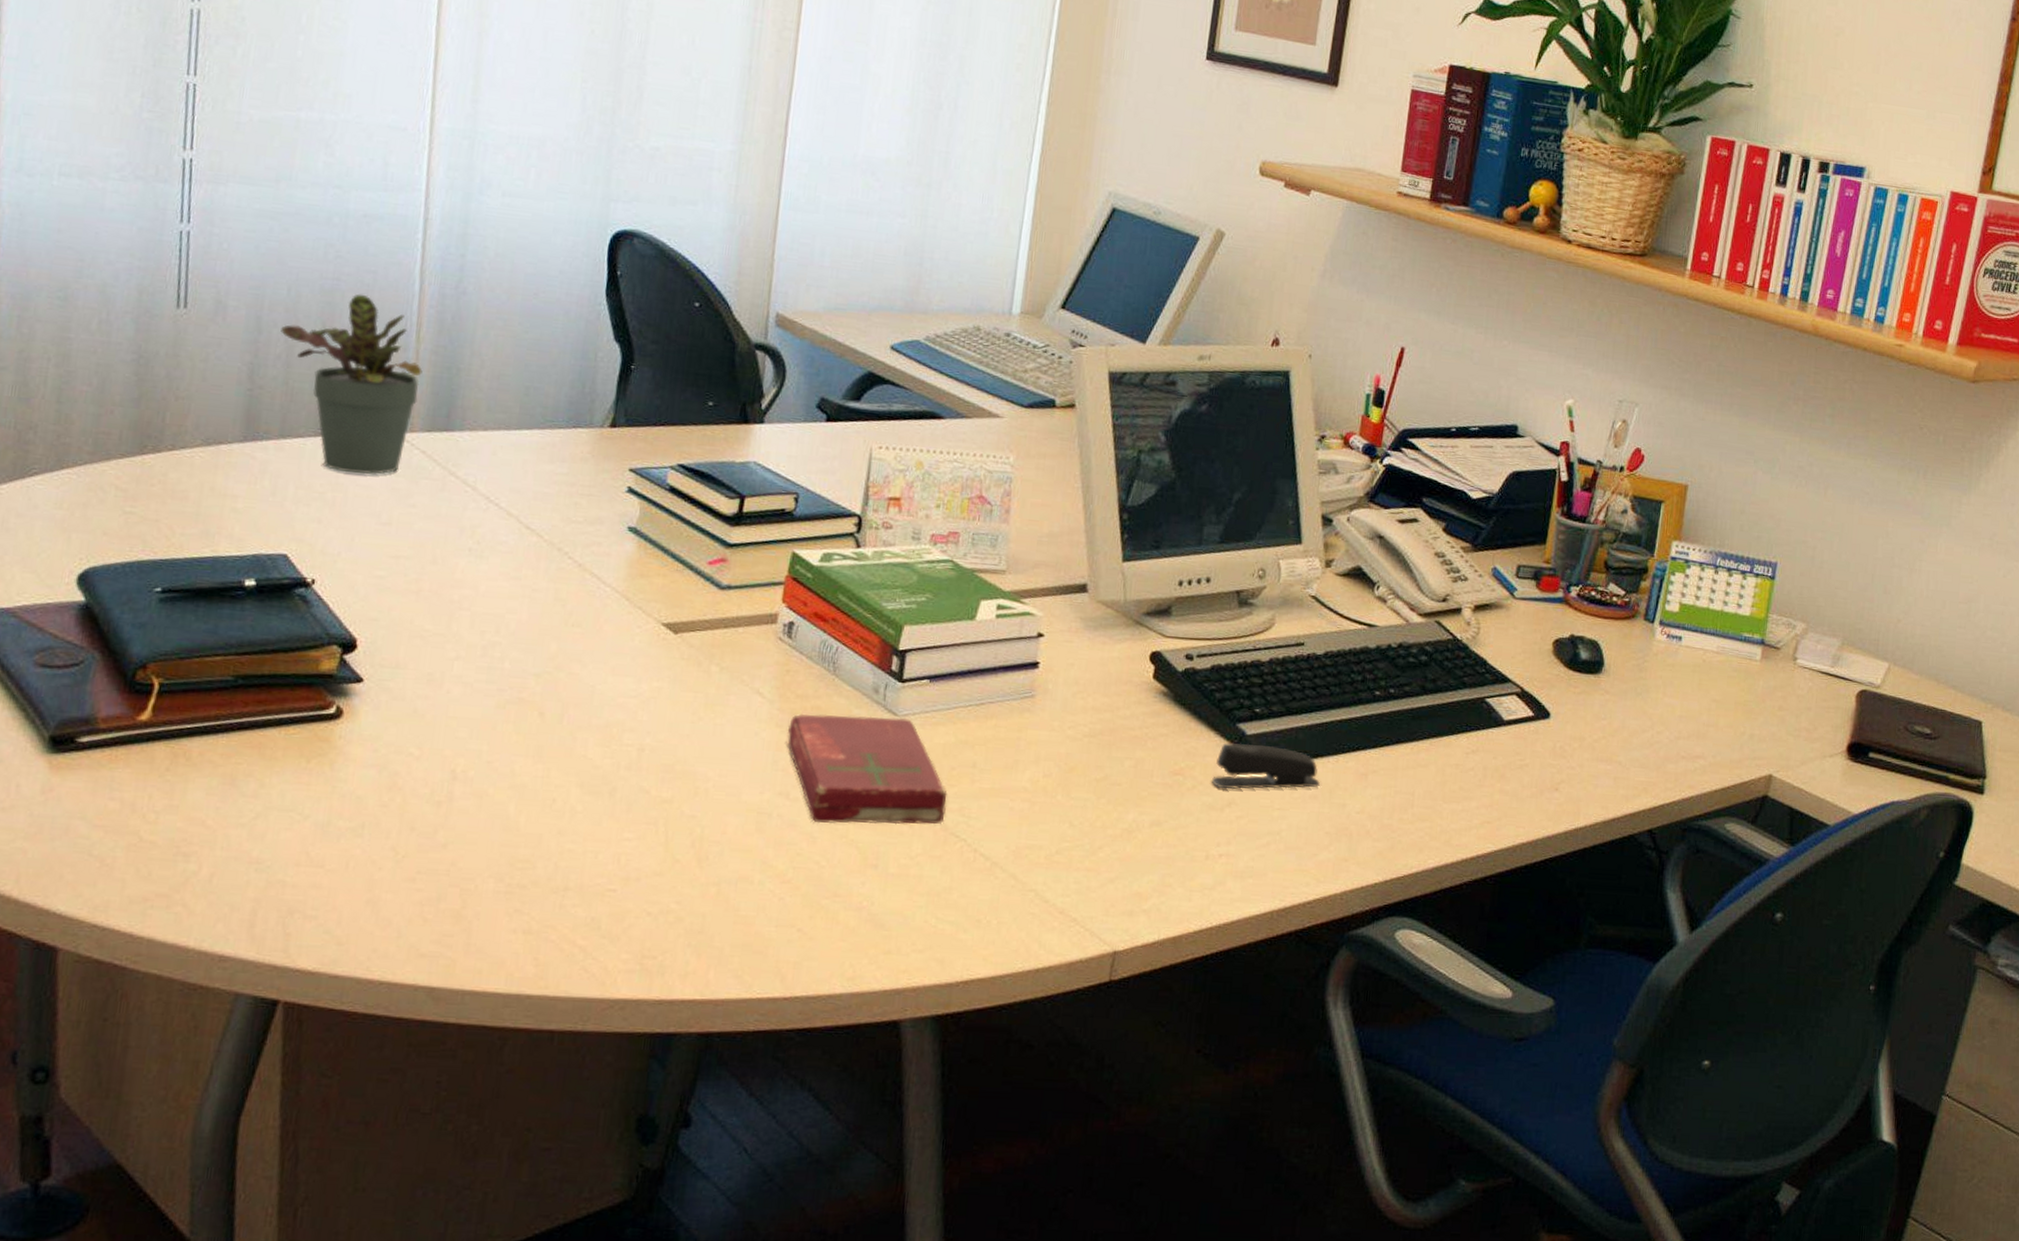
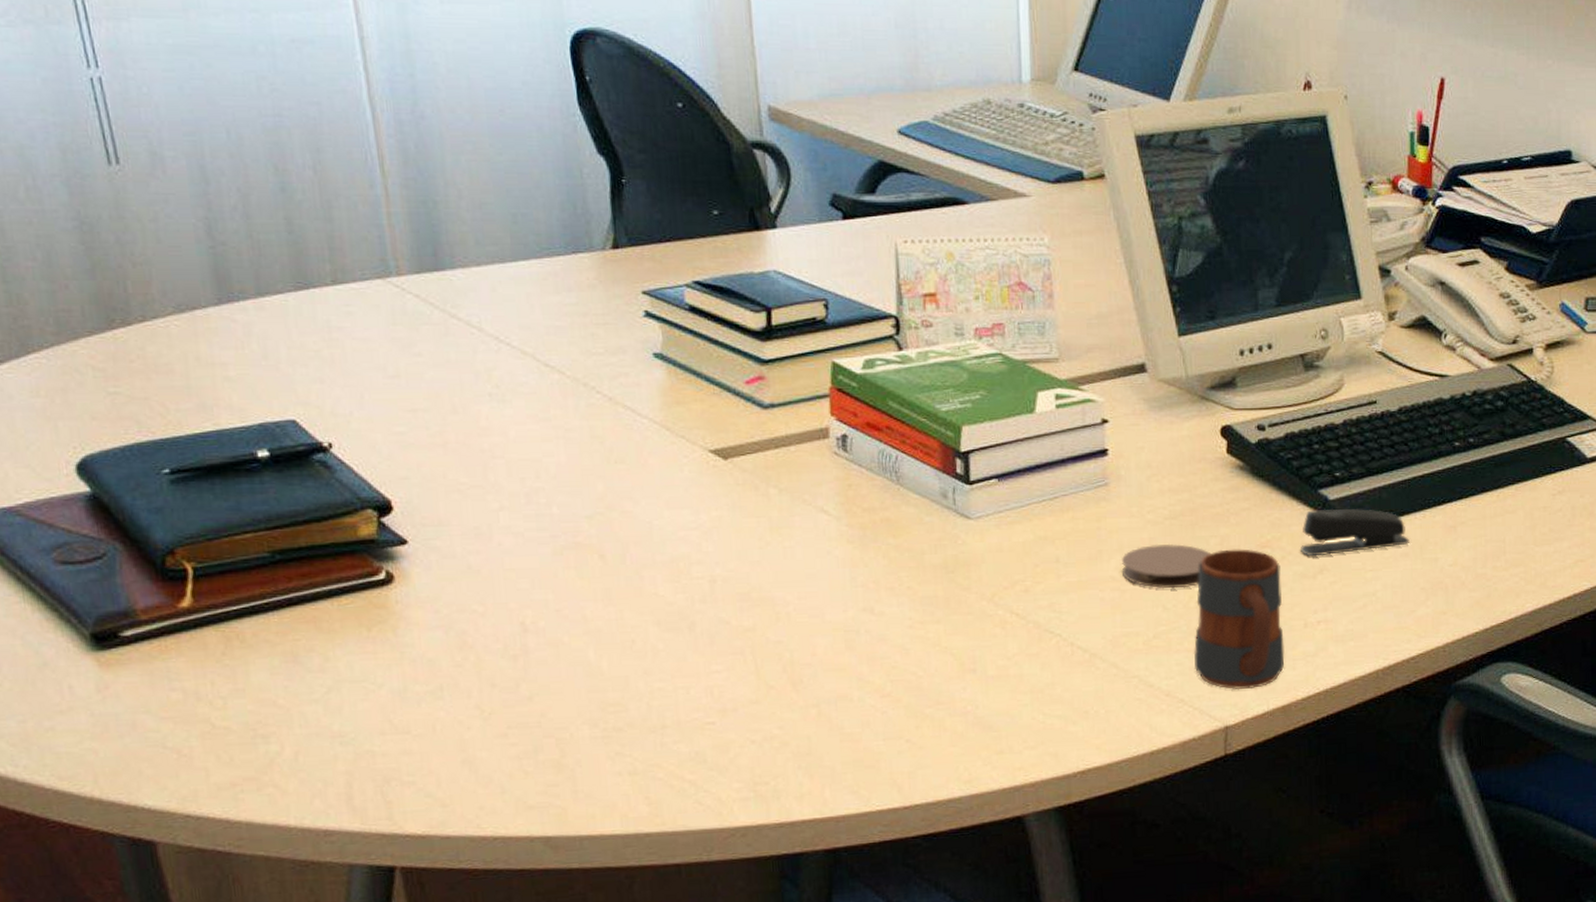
potted plant: present [281,293,423,475] -> none [229,129,398,327]
book: present [787,713,947,825] -> none [861,520,1036,635]
coaster: none [1034,759,1123,807] -> present [1121,543,1210,589]
mug: none [1092,772,1190,916] -> present [1193,549,1285,690]

